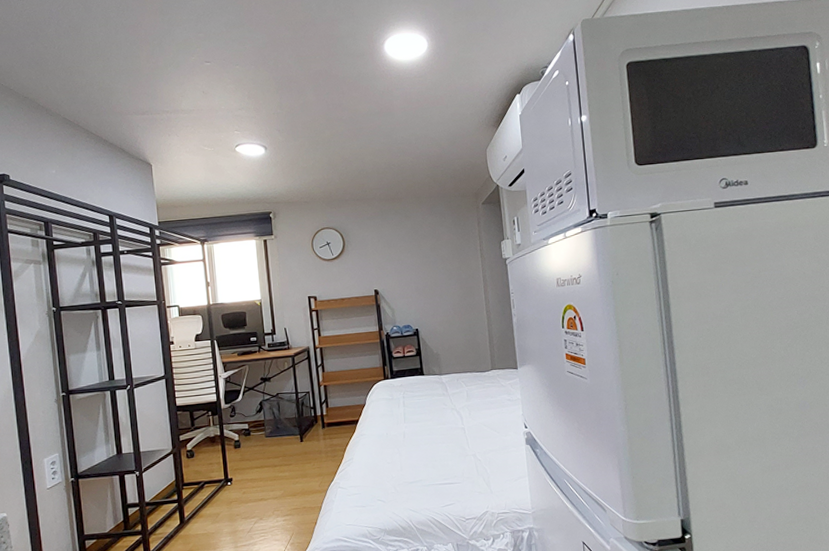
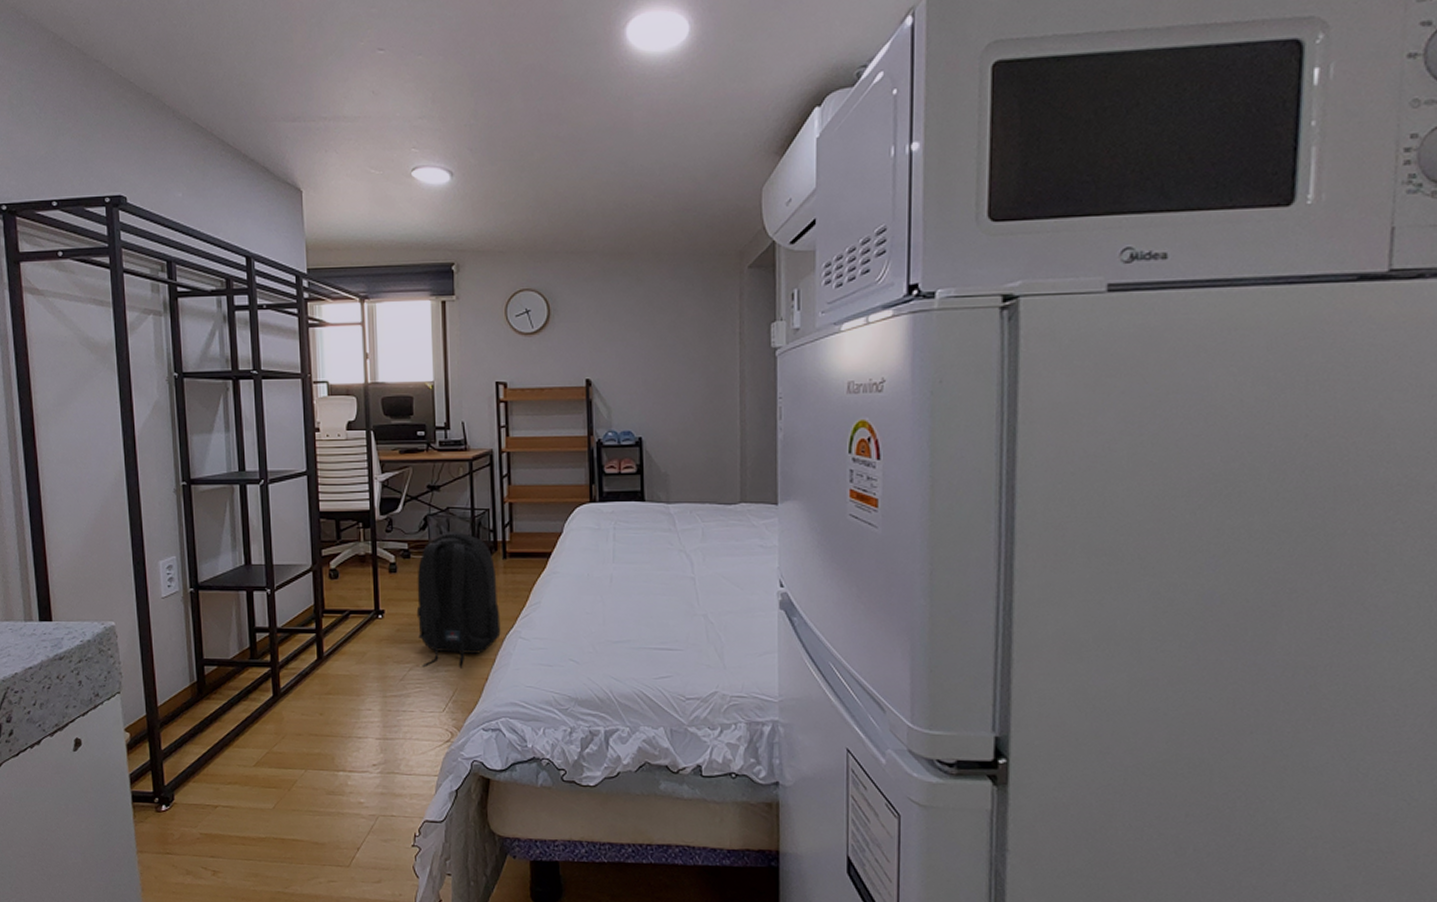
backpack: none [256,411,324,520] -> present [416,532,501,669]

